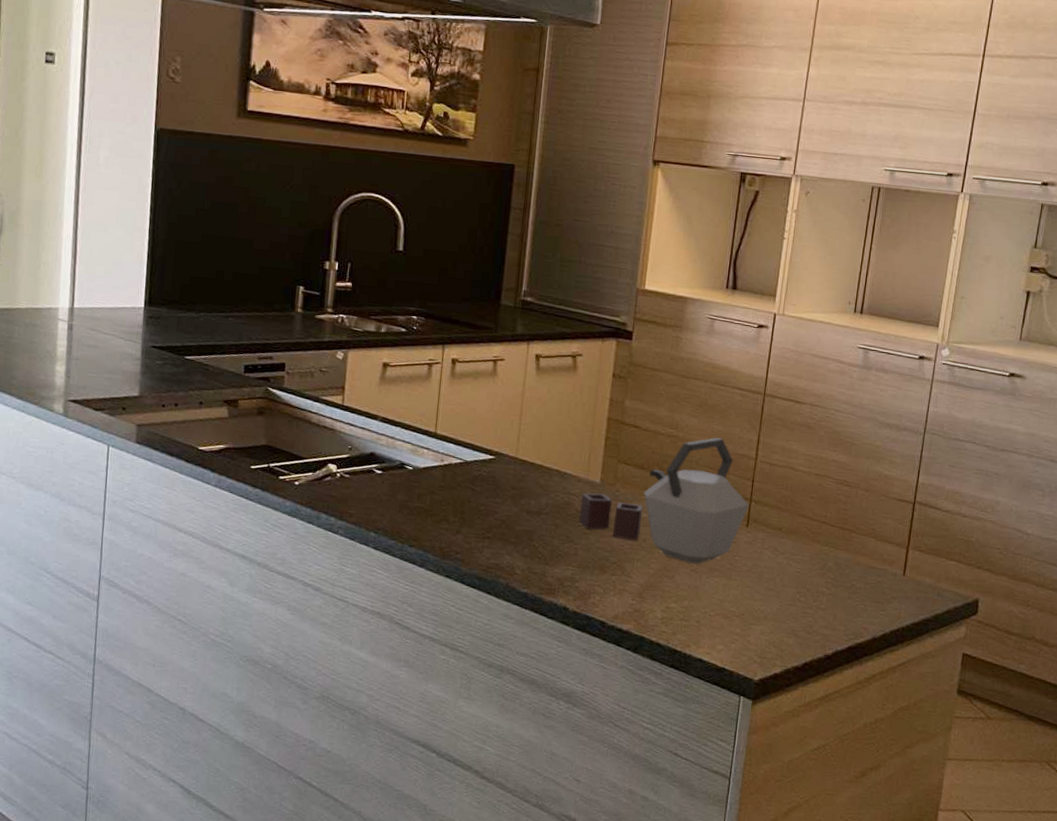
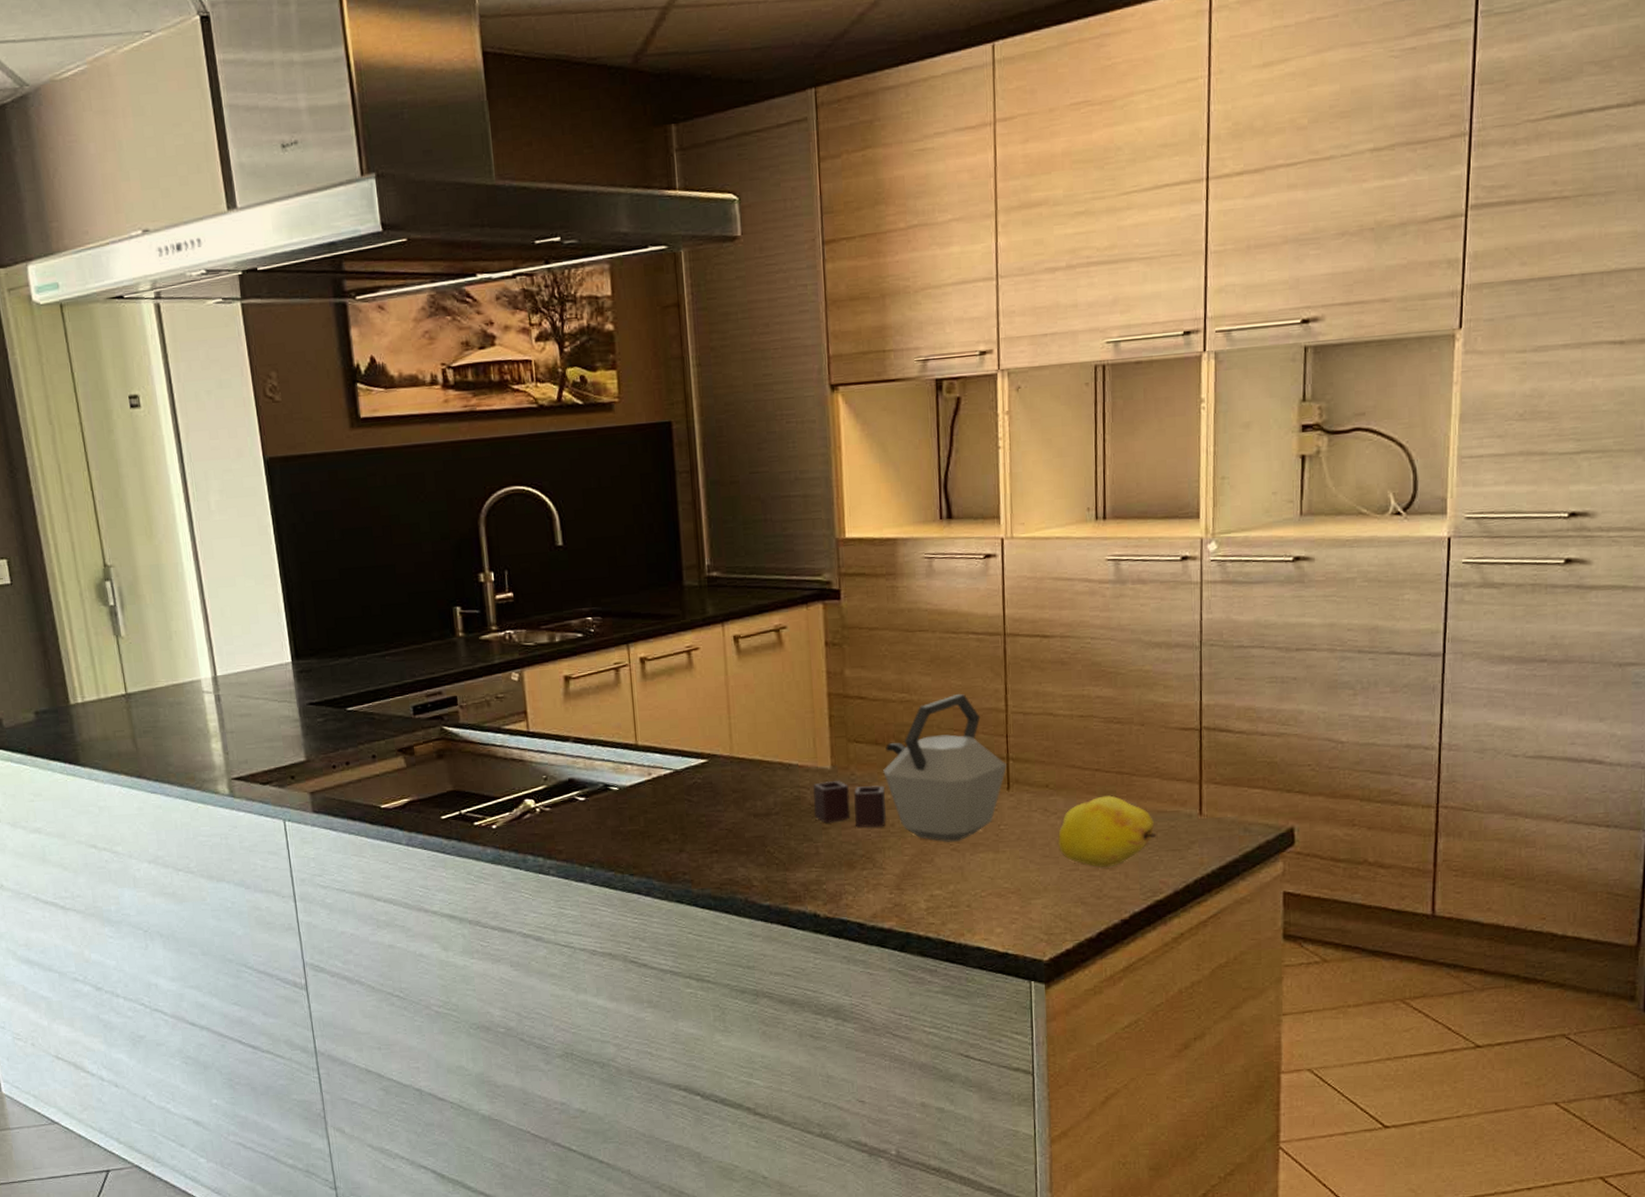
fruit: none [781,545,865,608] -> present [1057,795,1157,867]

